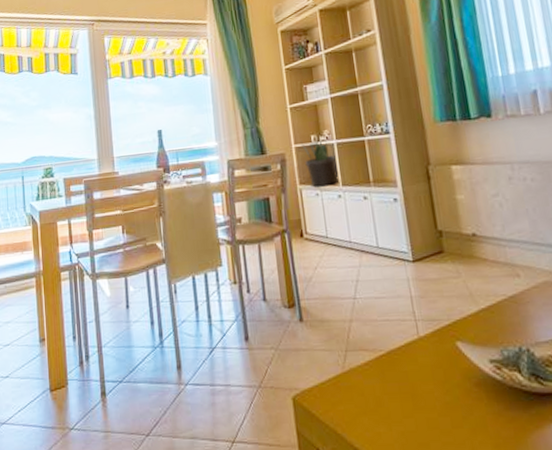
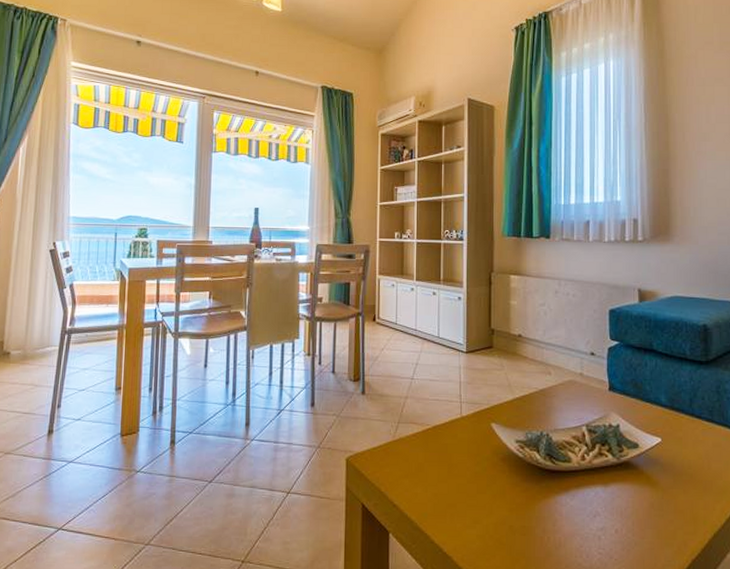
planter: present [301,141,338,187] -> none [386,237,414,279]

